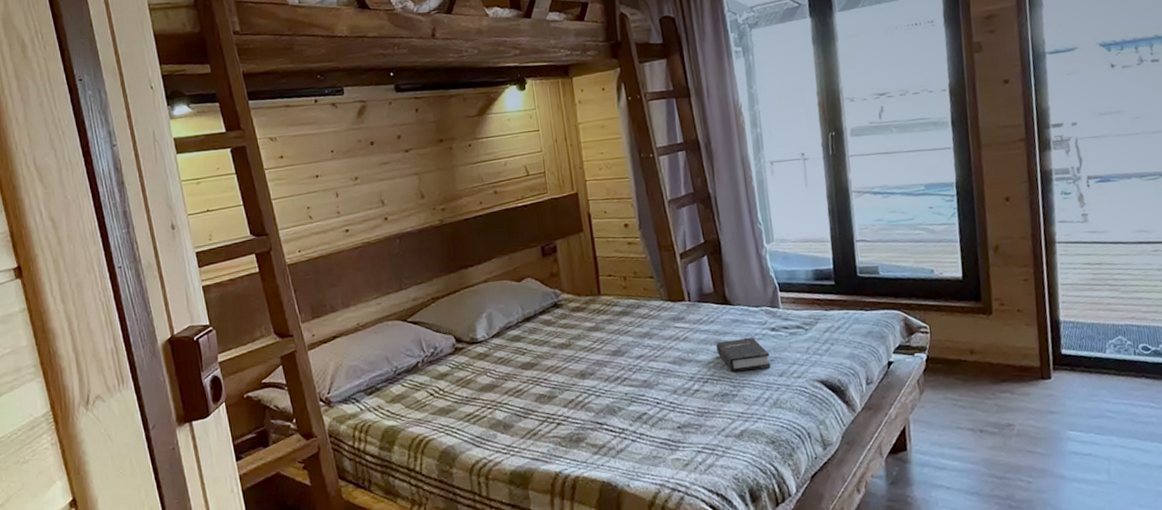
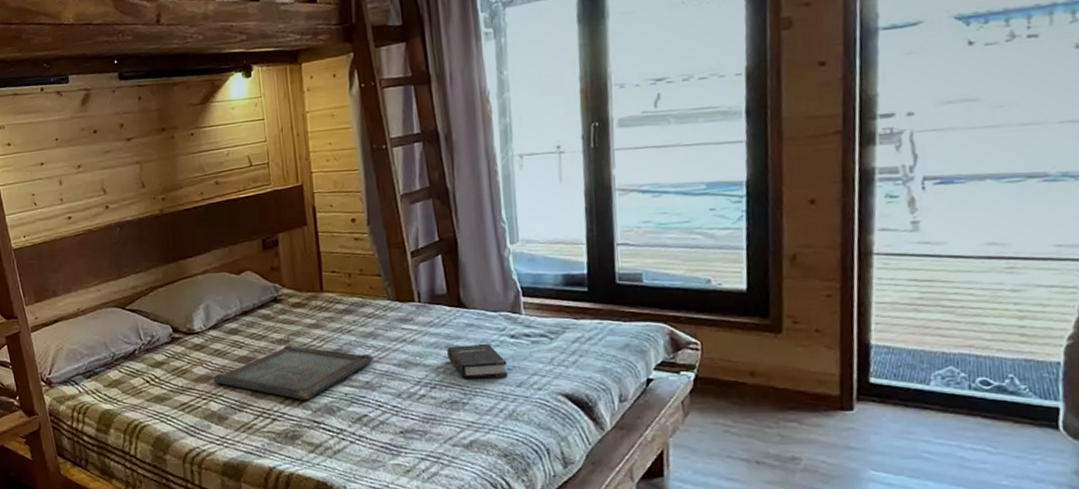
serving tray: none [498,349,651,403] -> present [214,345,374,401]

